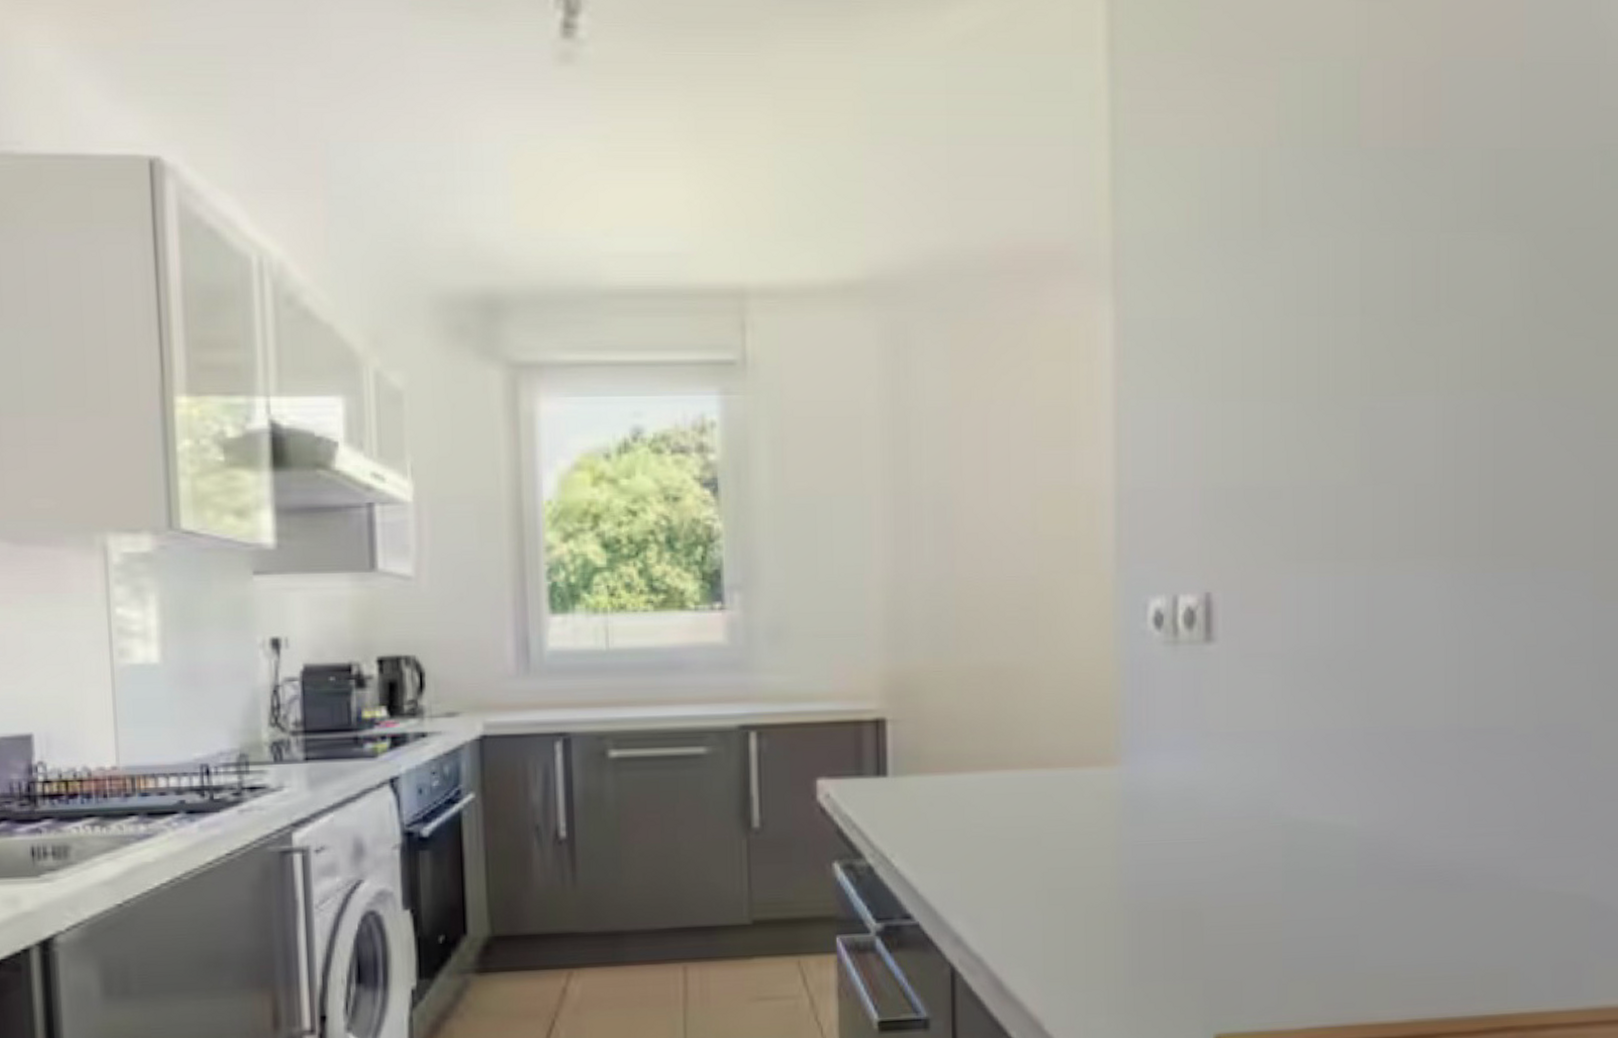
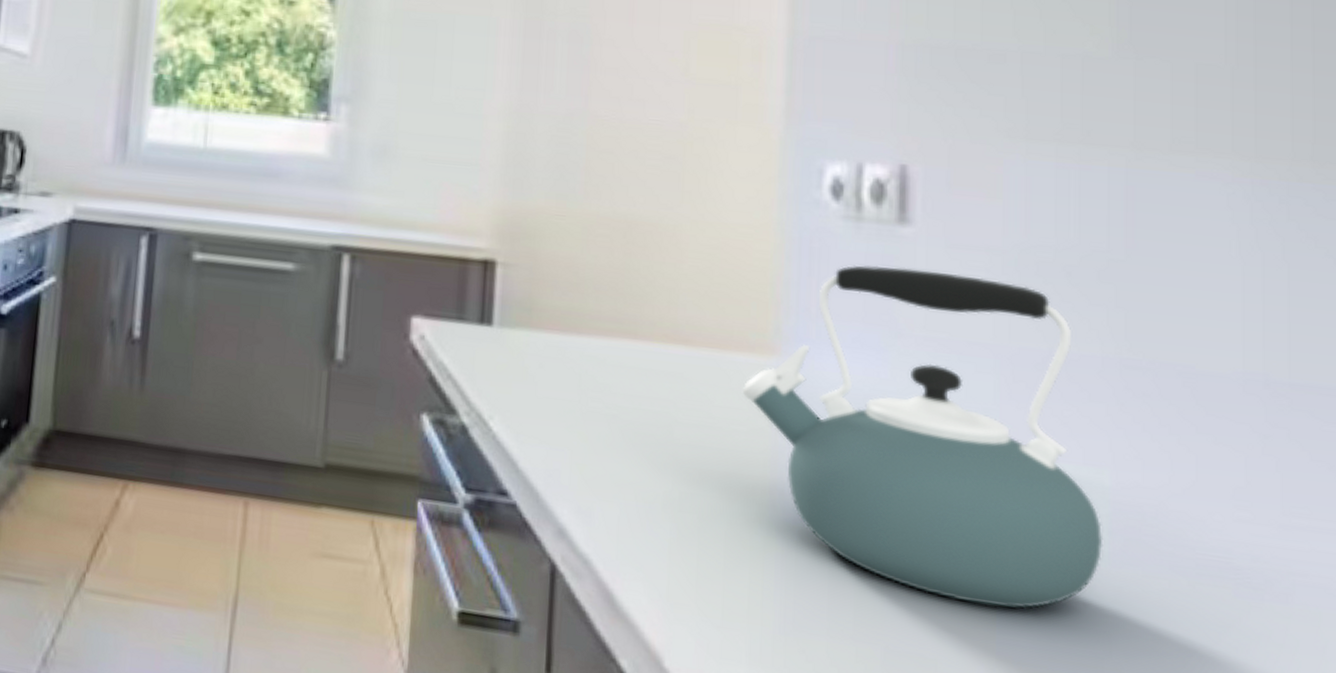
kettle: none [1092,678,1354,934] -> present [742,264,1104,610]

